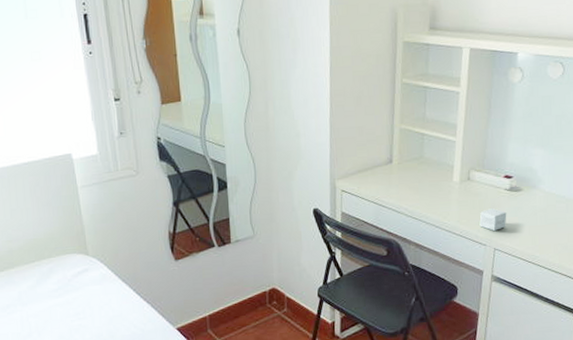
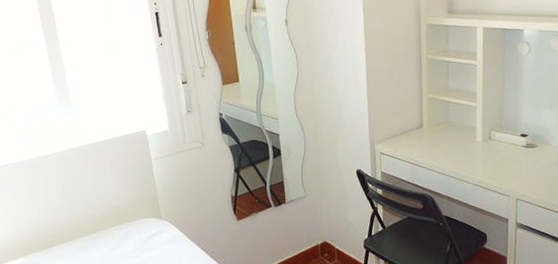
small box: present [479,208,507,231] -> none [502,163,526,183]

